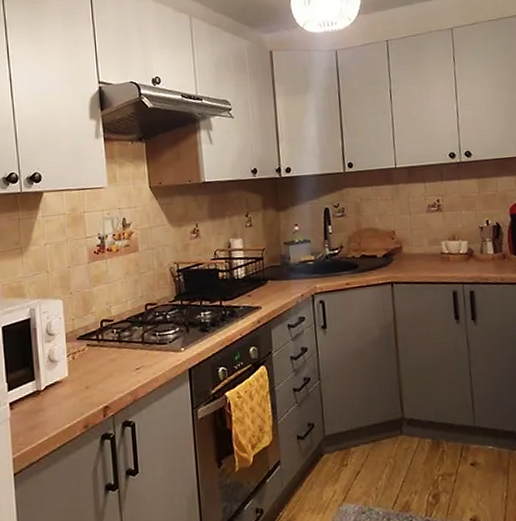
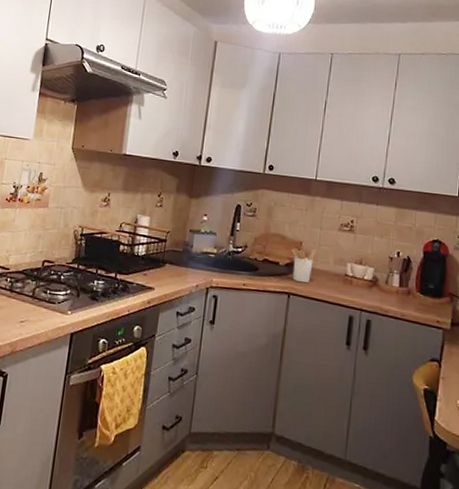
utensil holder: none [386,235,411,270] -> present [291,248,317,284]

